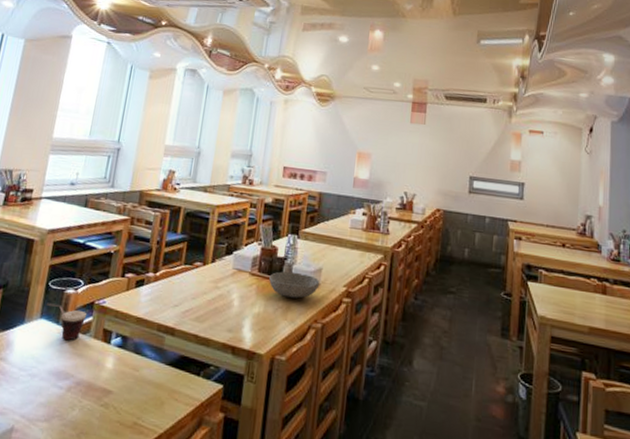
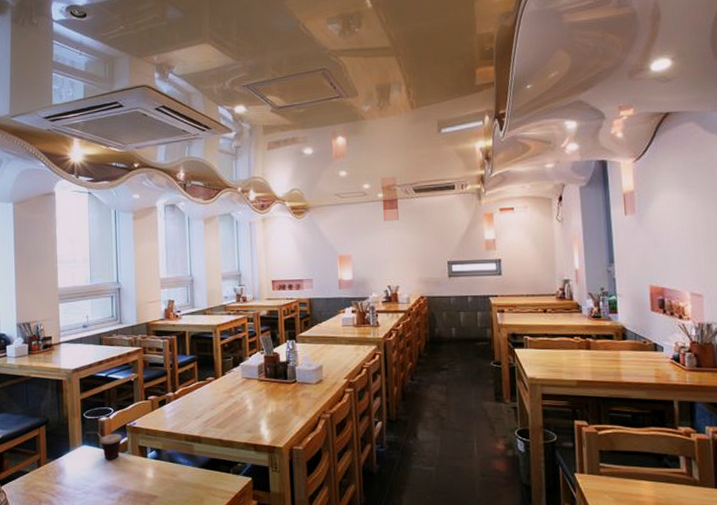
bowl: present [269,271,320,299] -> none [276,372,323,396]

